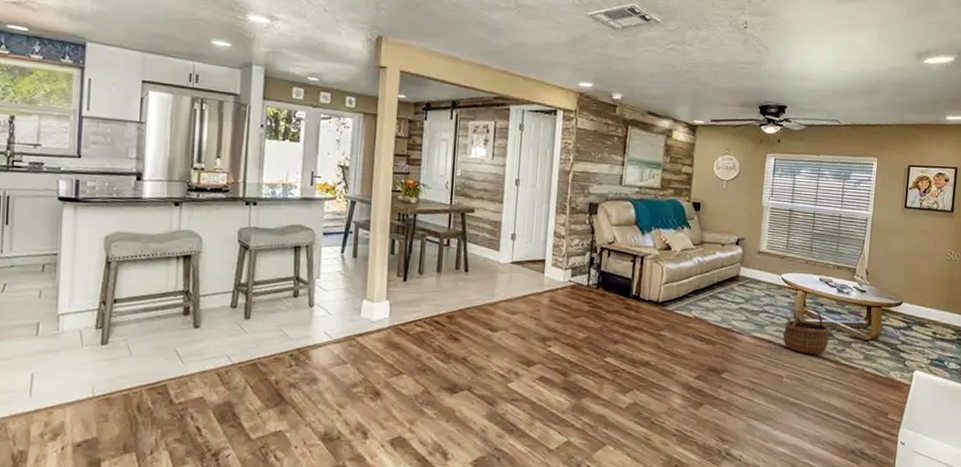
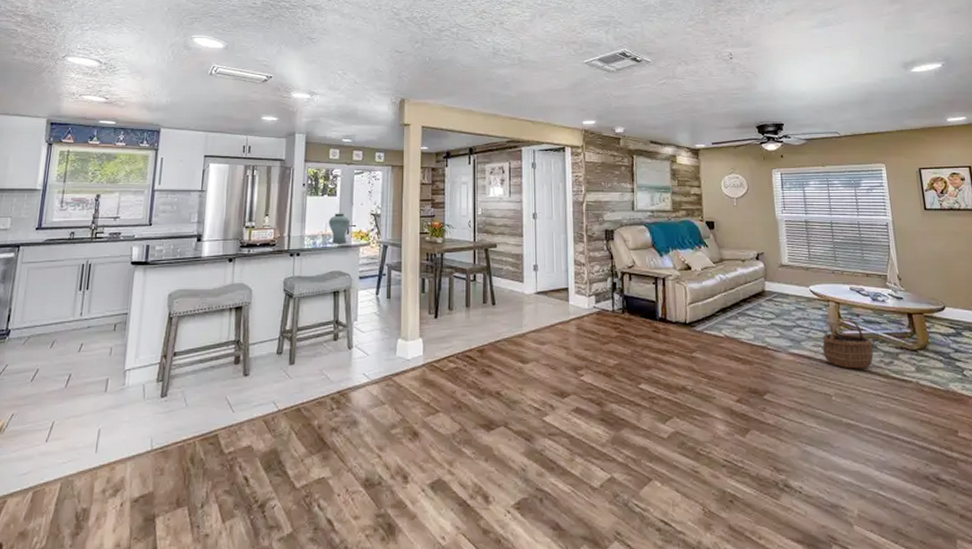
vase: none [289,161,315,196] -> present [328,213,350,244]

